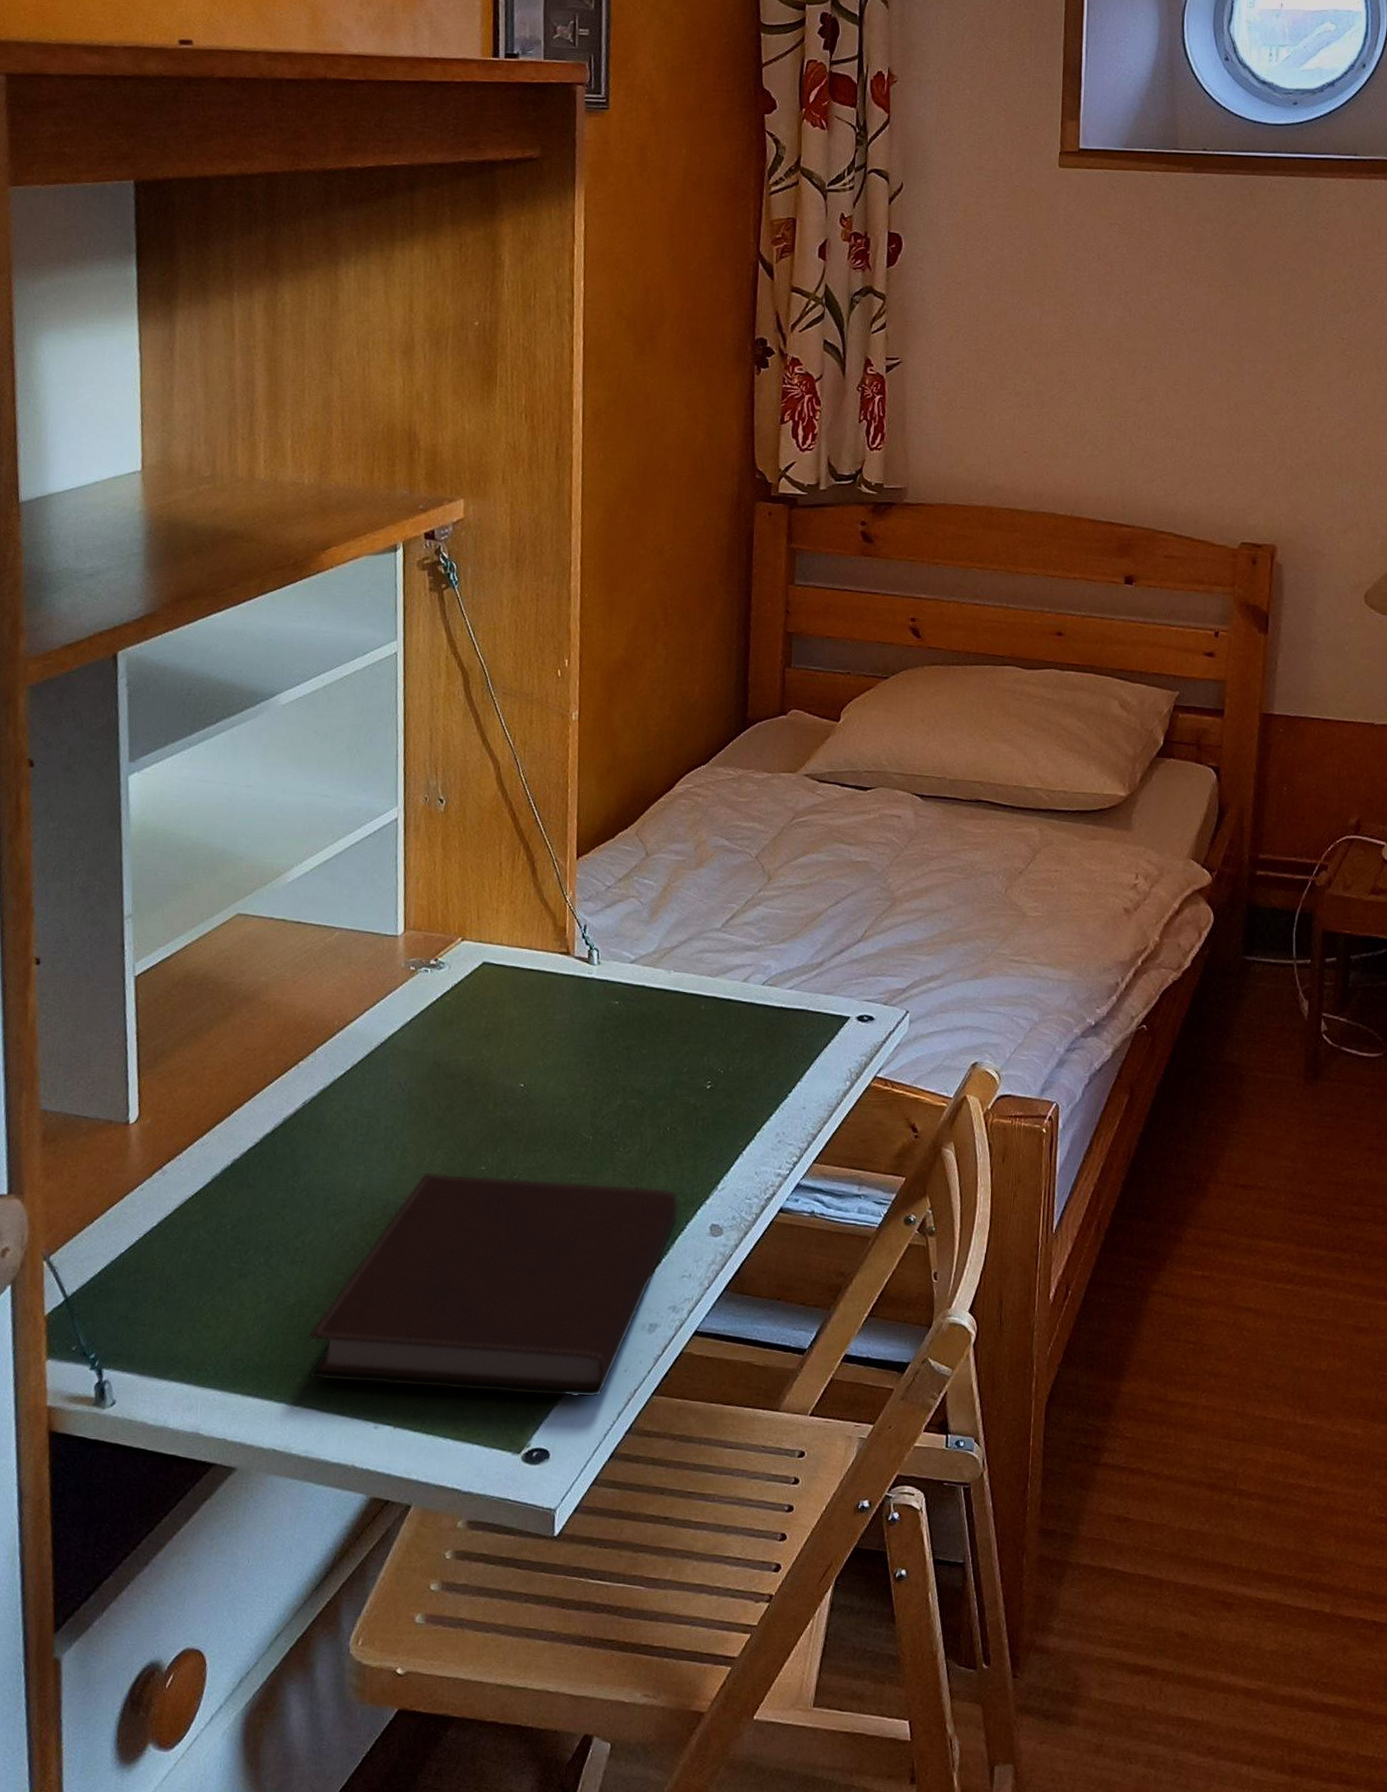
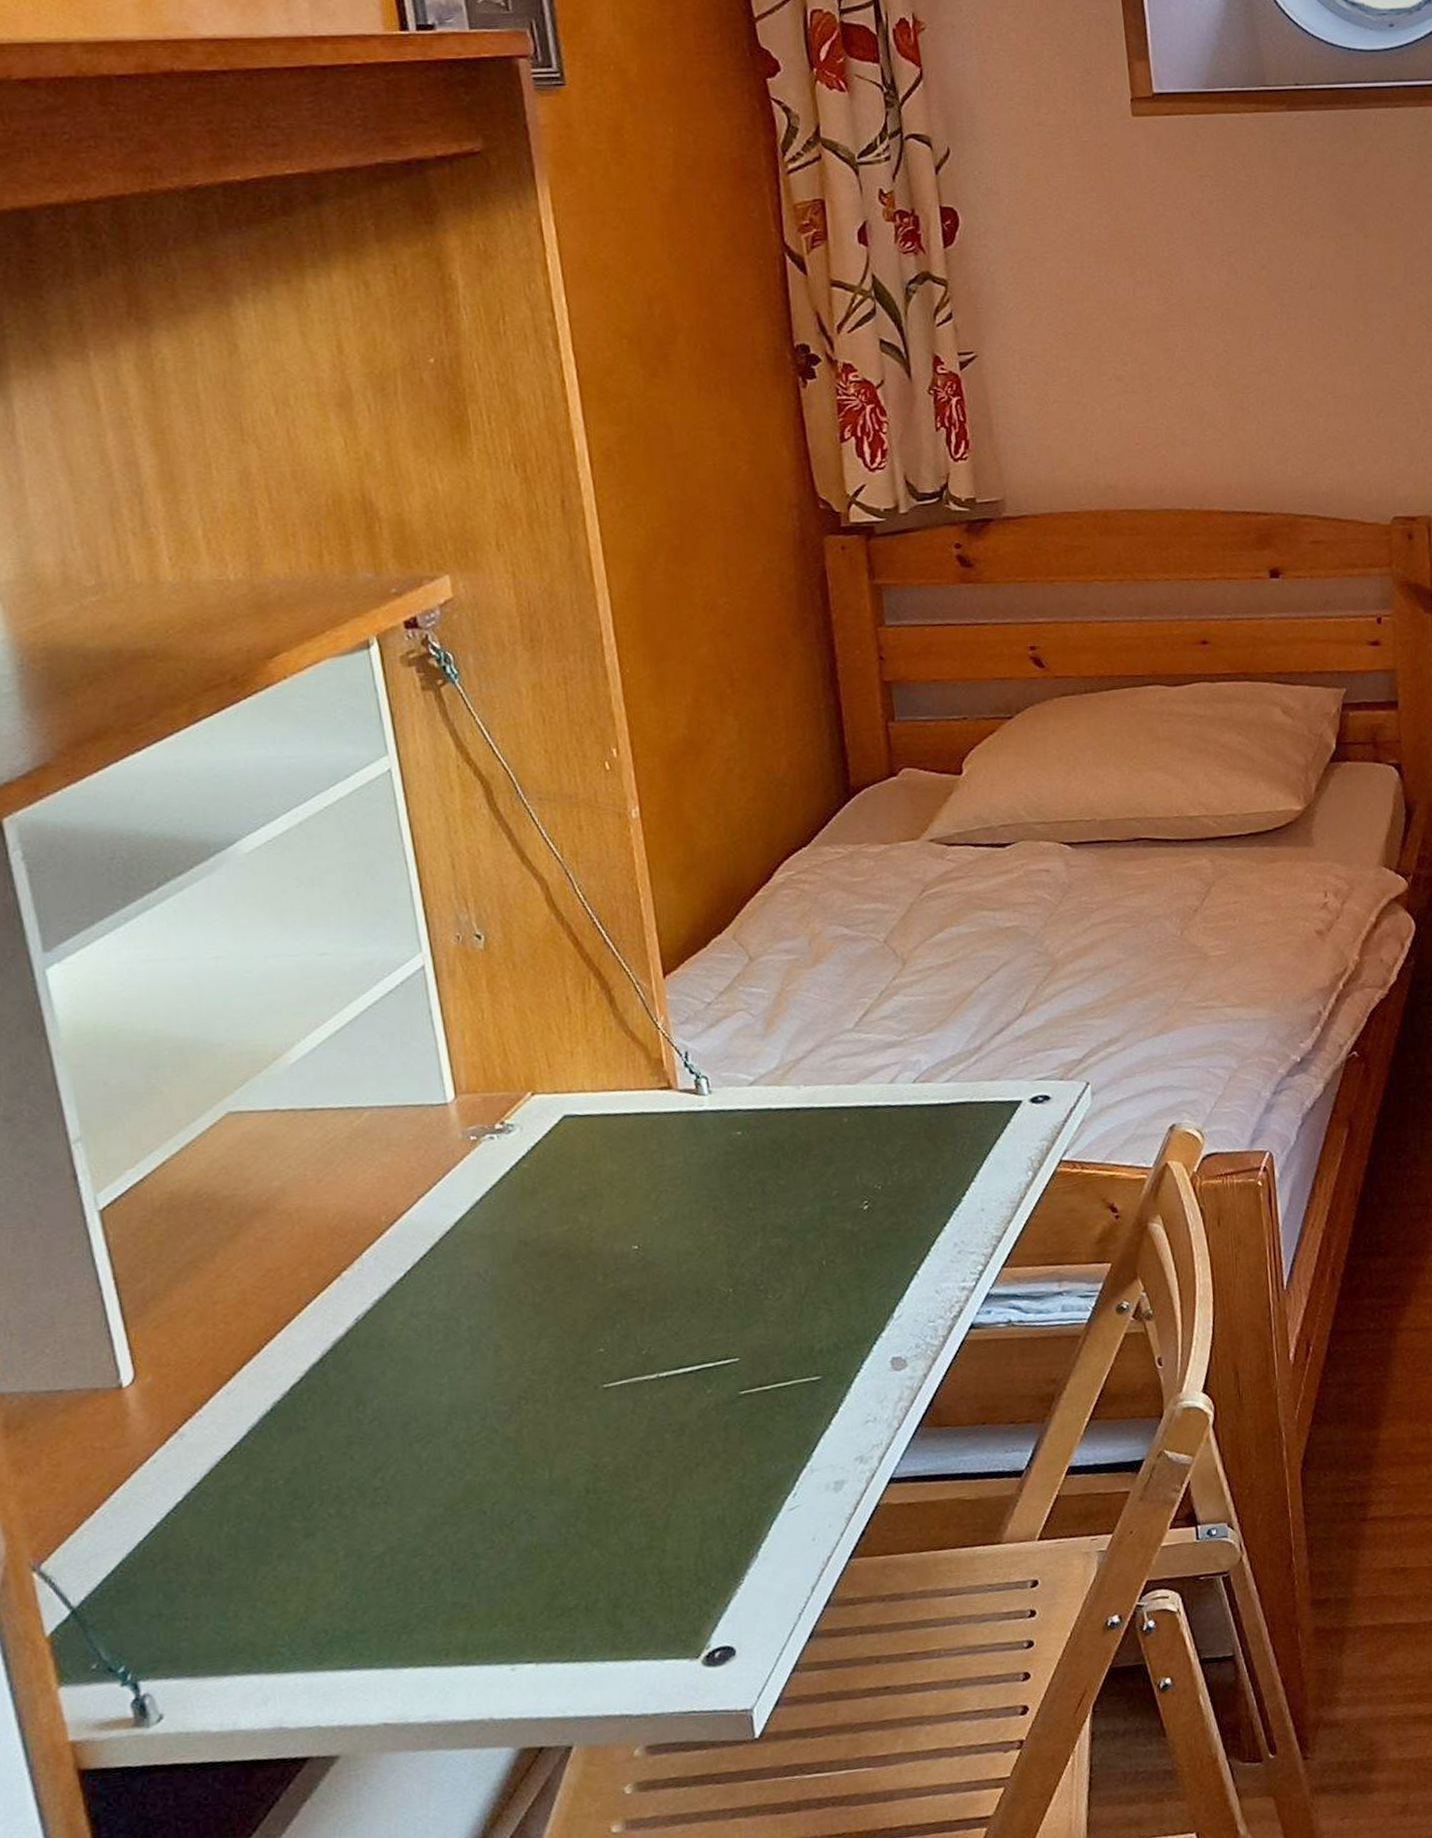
notebook: present [308,1173,679,1398] -> none [408,1329,851,1633]

